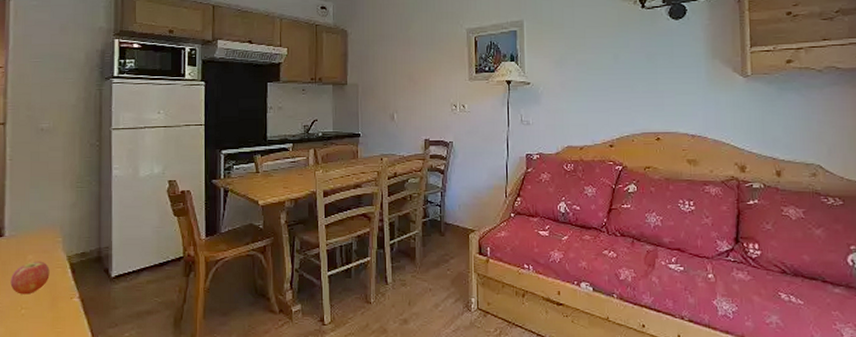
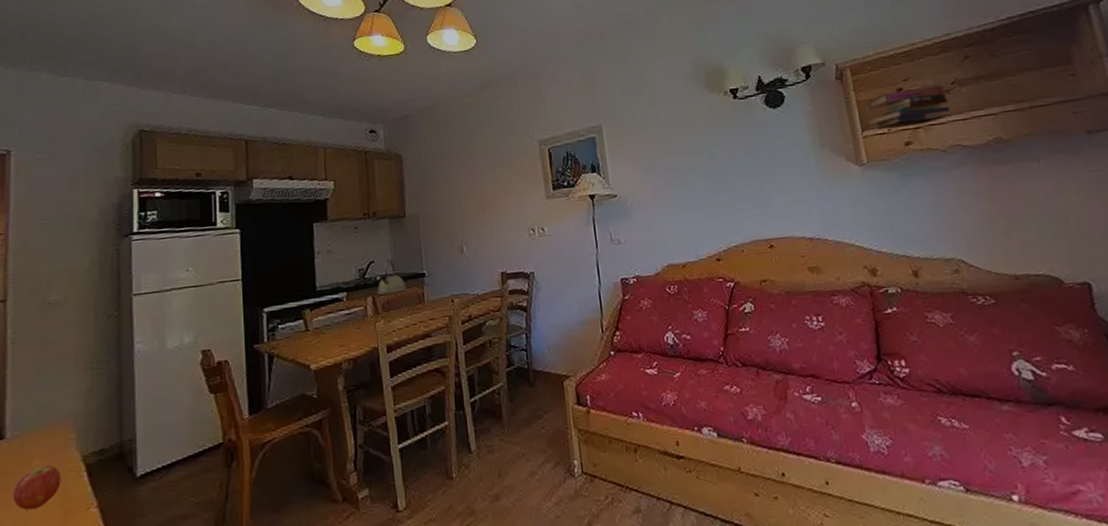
kettle: none [318,120,344,149] -> present [376,260,407,296]
books: none [757,13,831,46] -> present [868,86,952,129]

